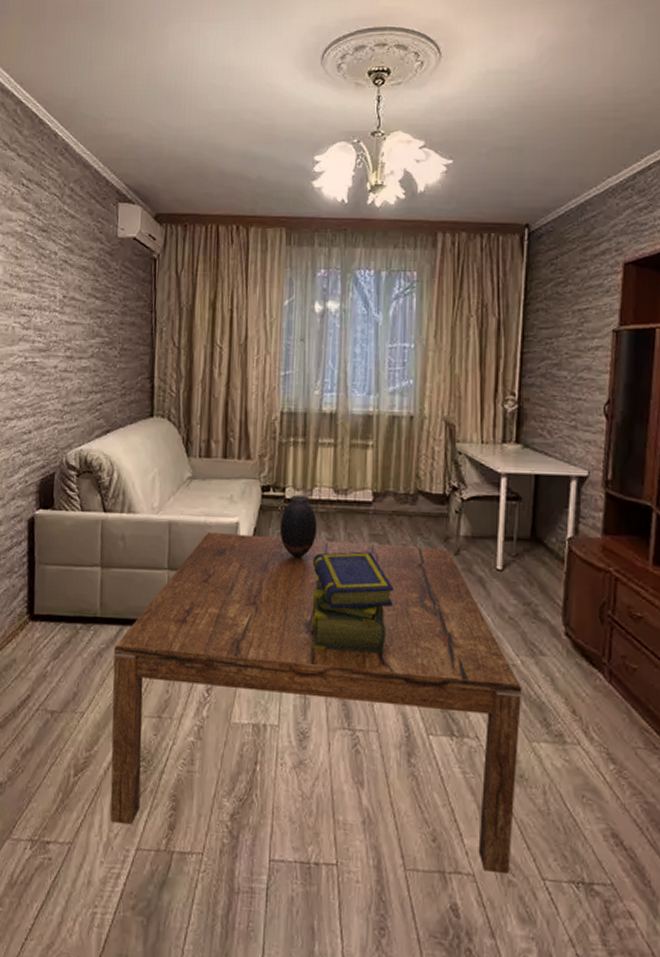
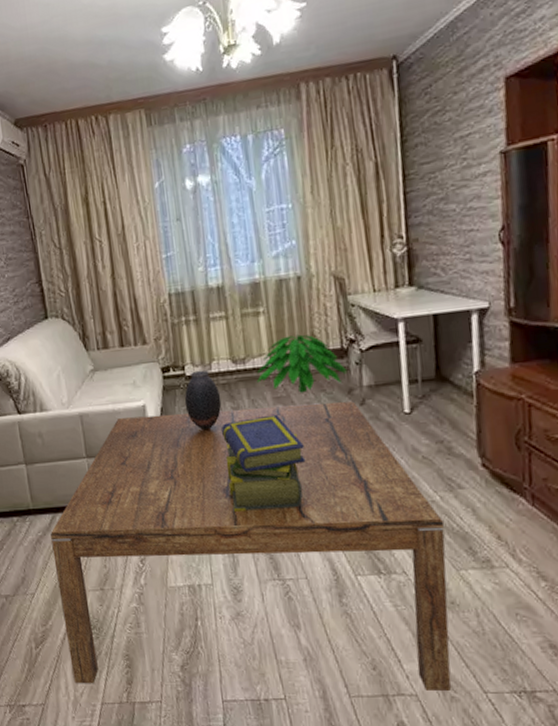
indoor plant: none [356,469,447,534] -> present [257,330,348,393]

